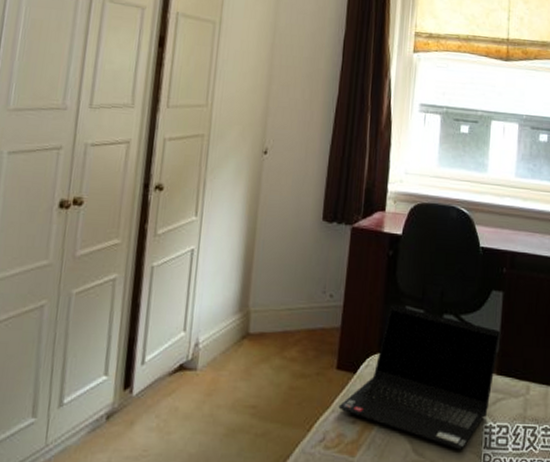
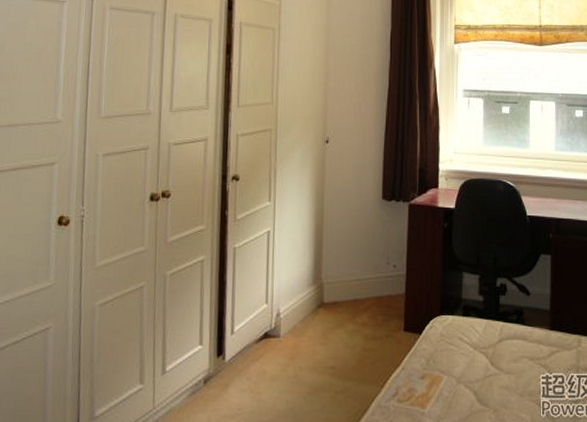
laptop computer: present [338,304,501,450] -> none [408,270,551,399]

